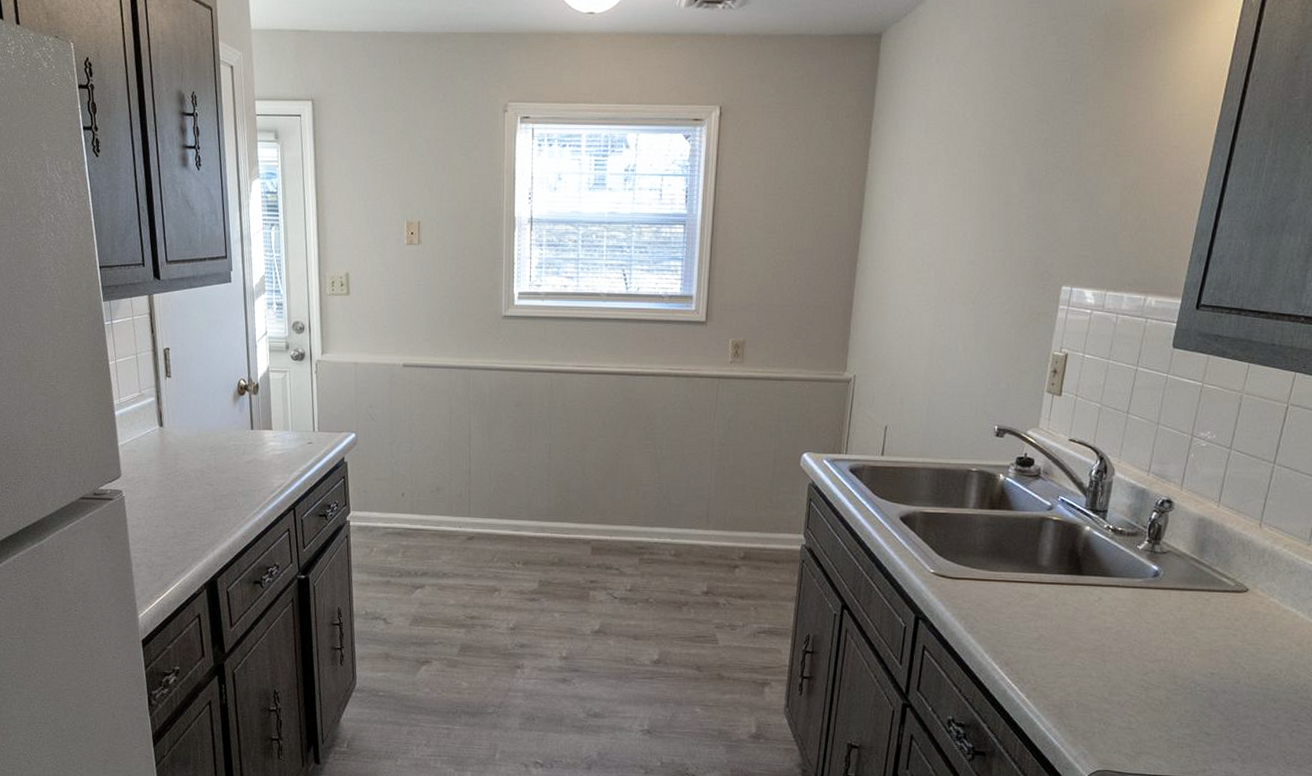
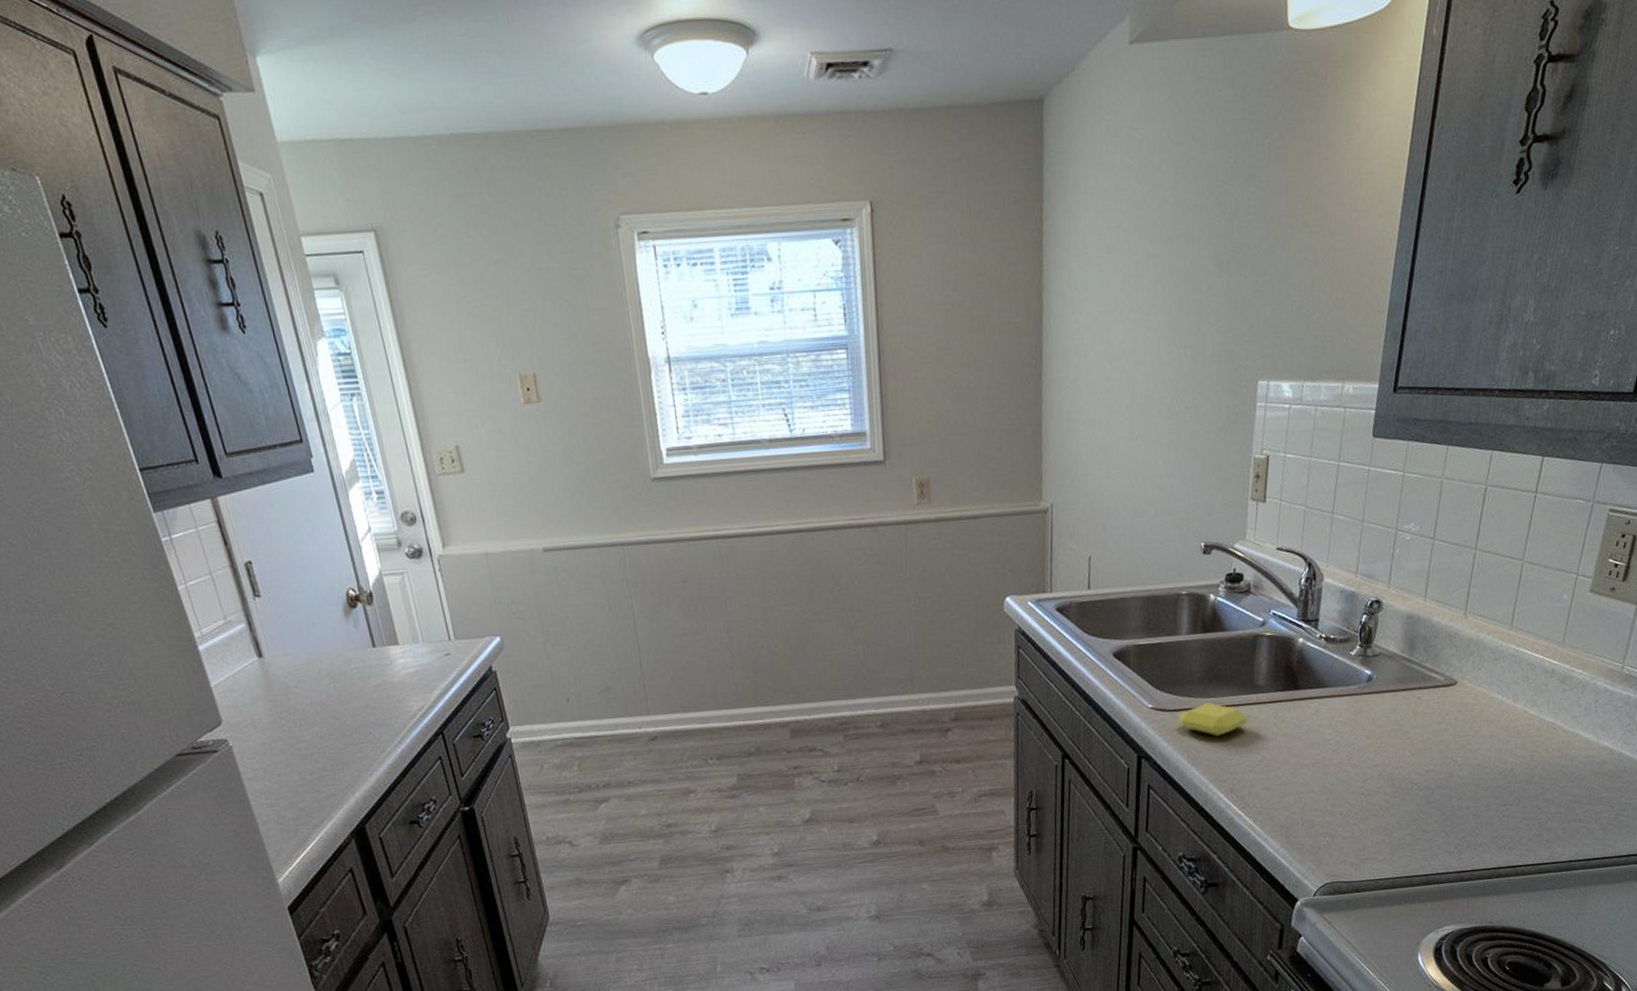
soap bar: none [958,575,1028,610] -> present [1178,702,1247,737]

